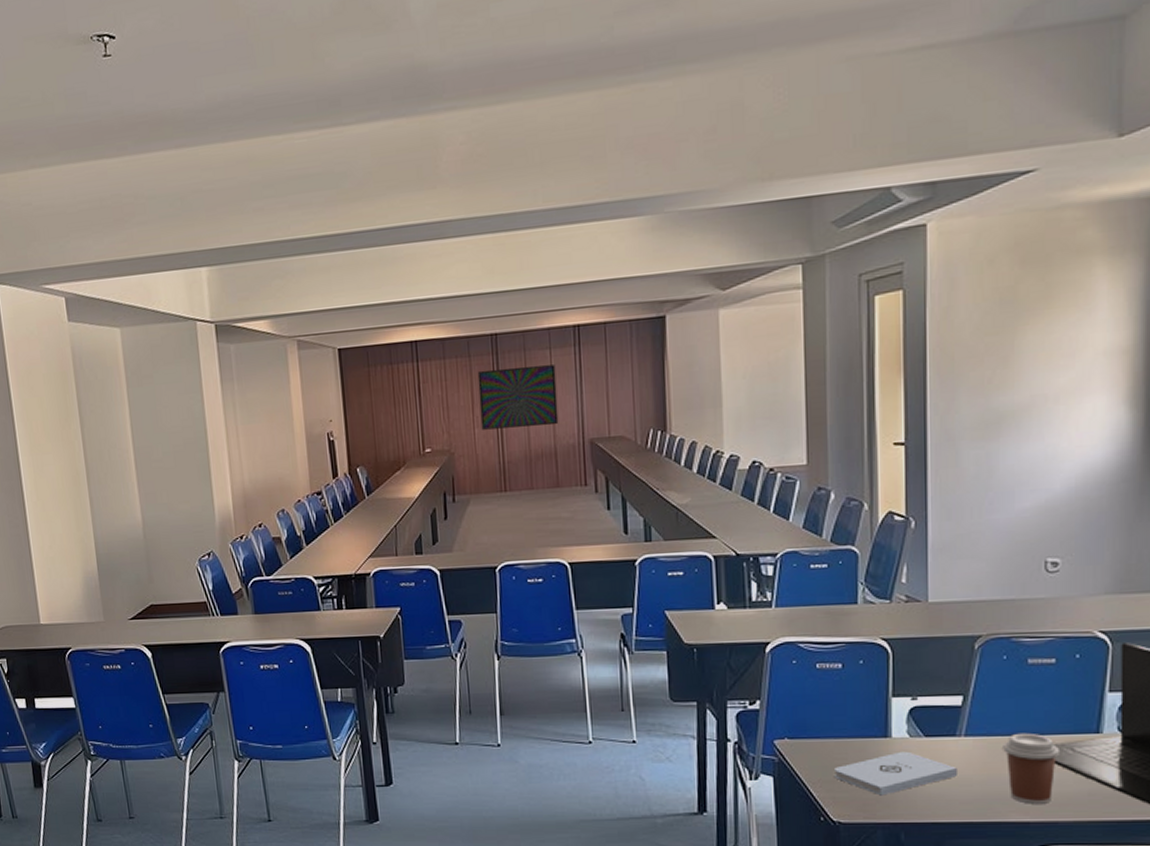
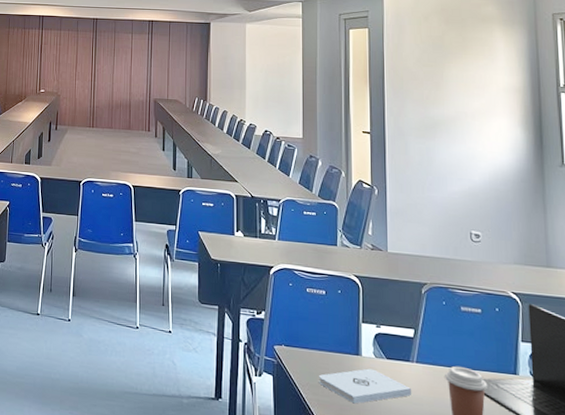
television: present [477,365,559,430] -> none [80,41,135,85]

